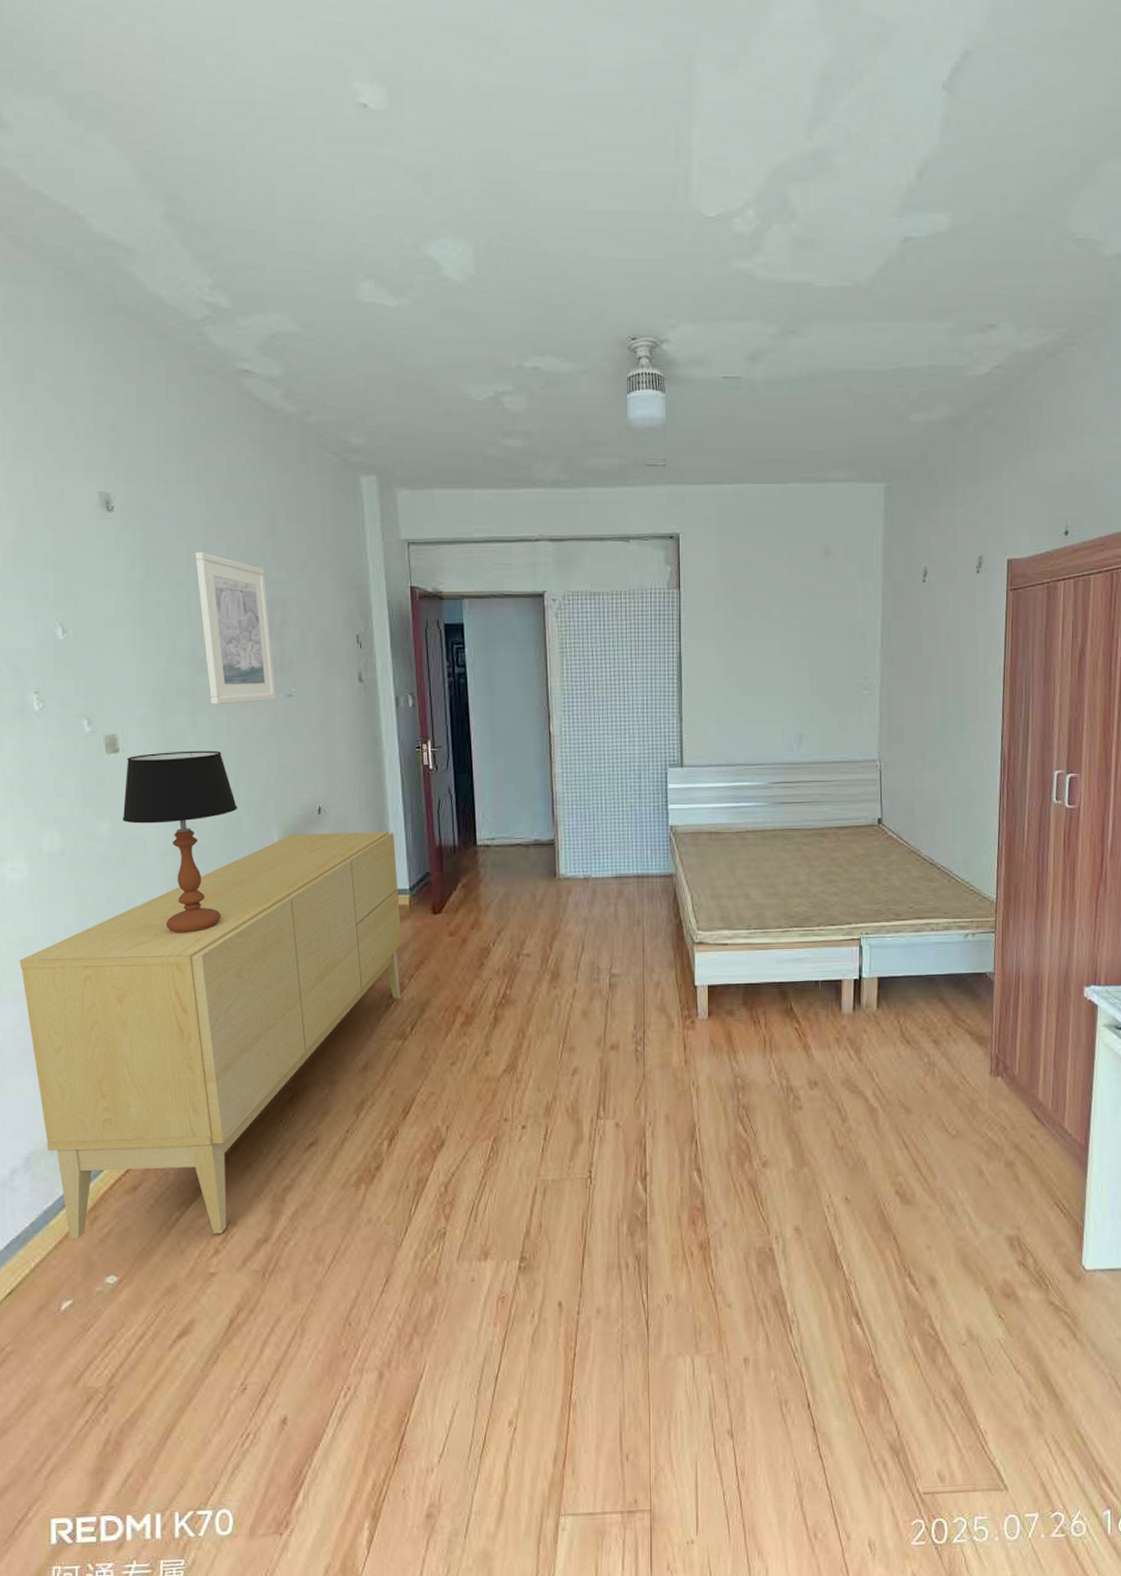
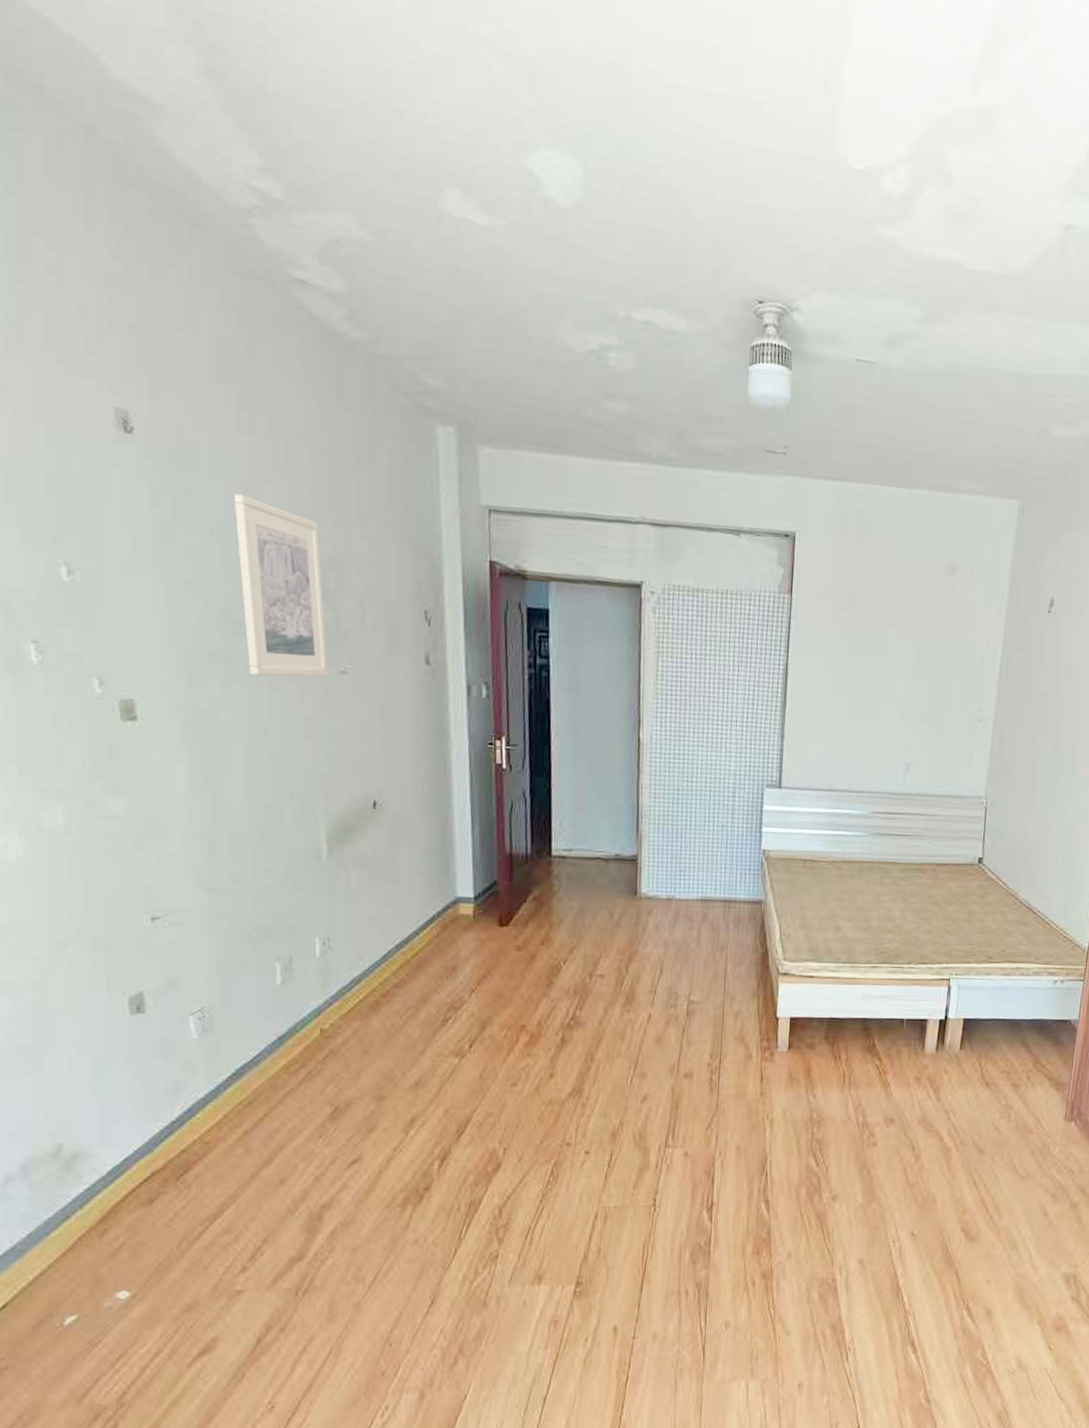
sideboard: present [19,832,402,1239] -> none [14,829,464,1252]
table lamp: present [122,750,237,933] -> none [140,725,278,930]

